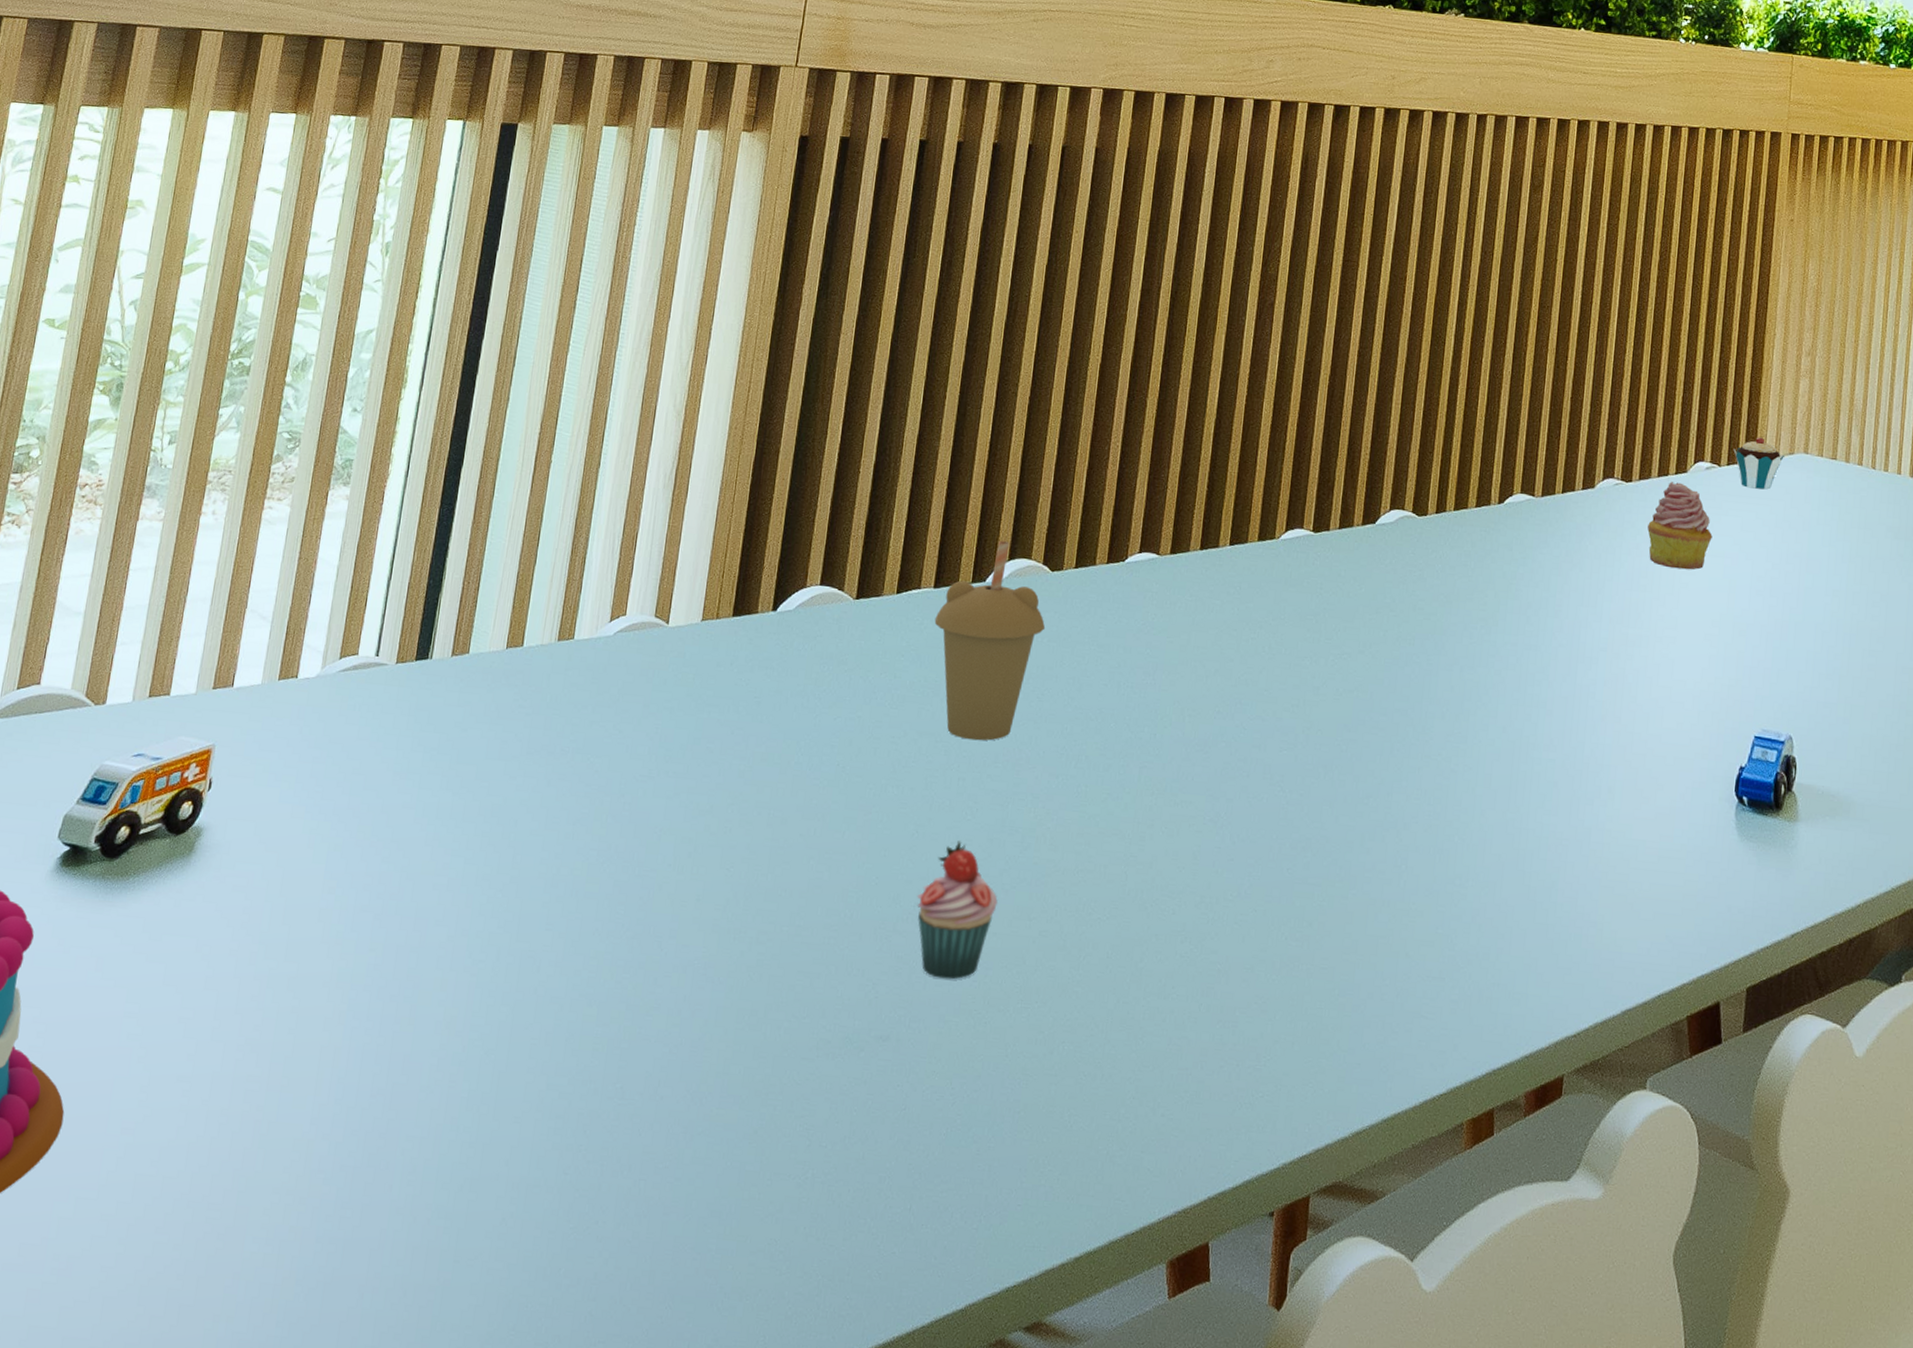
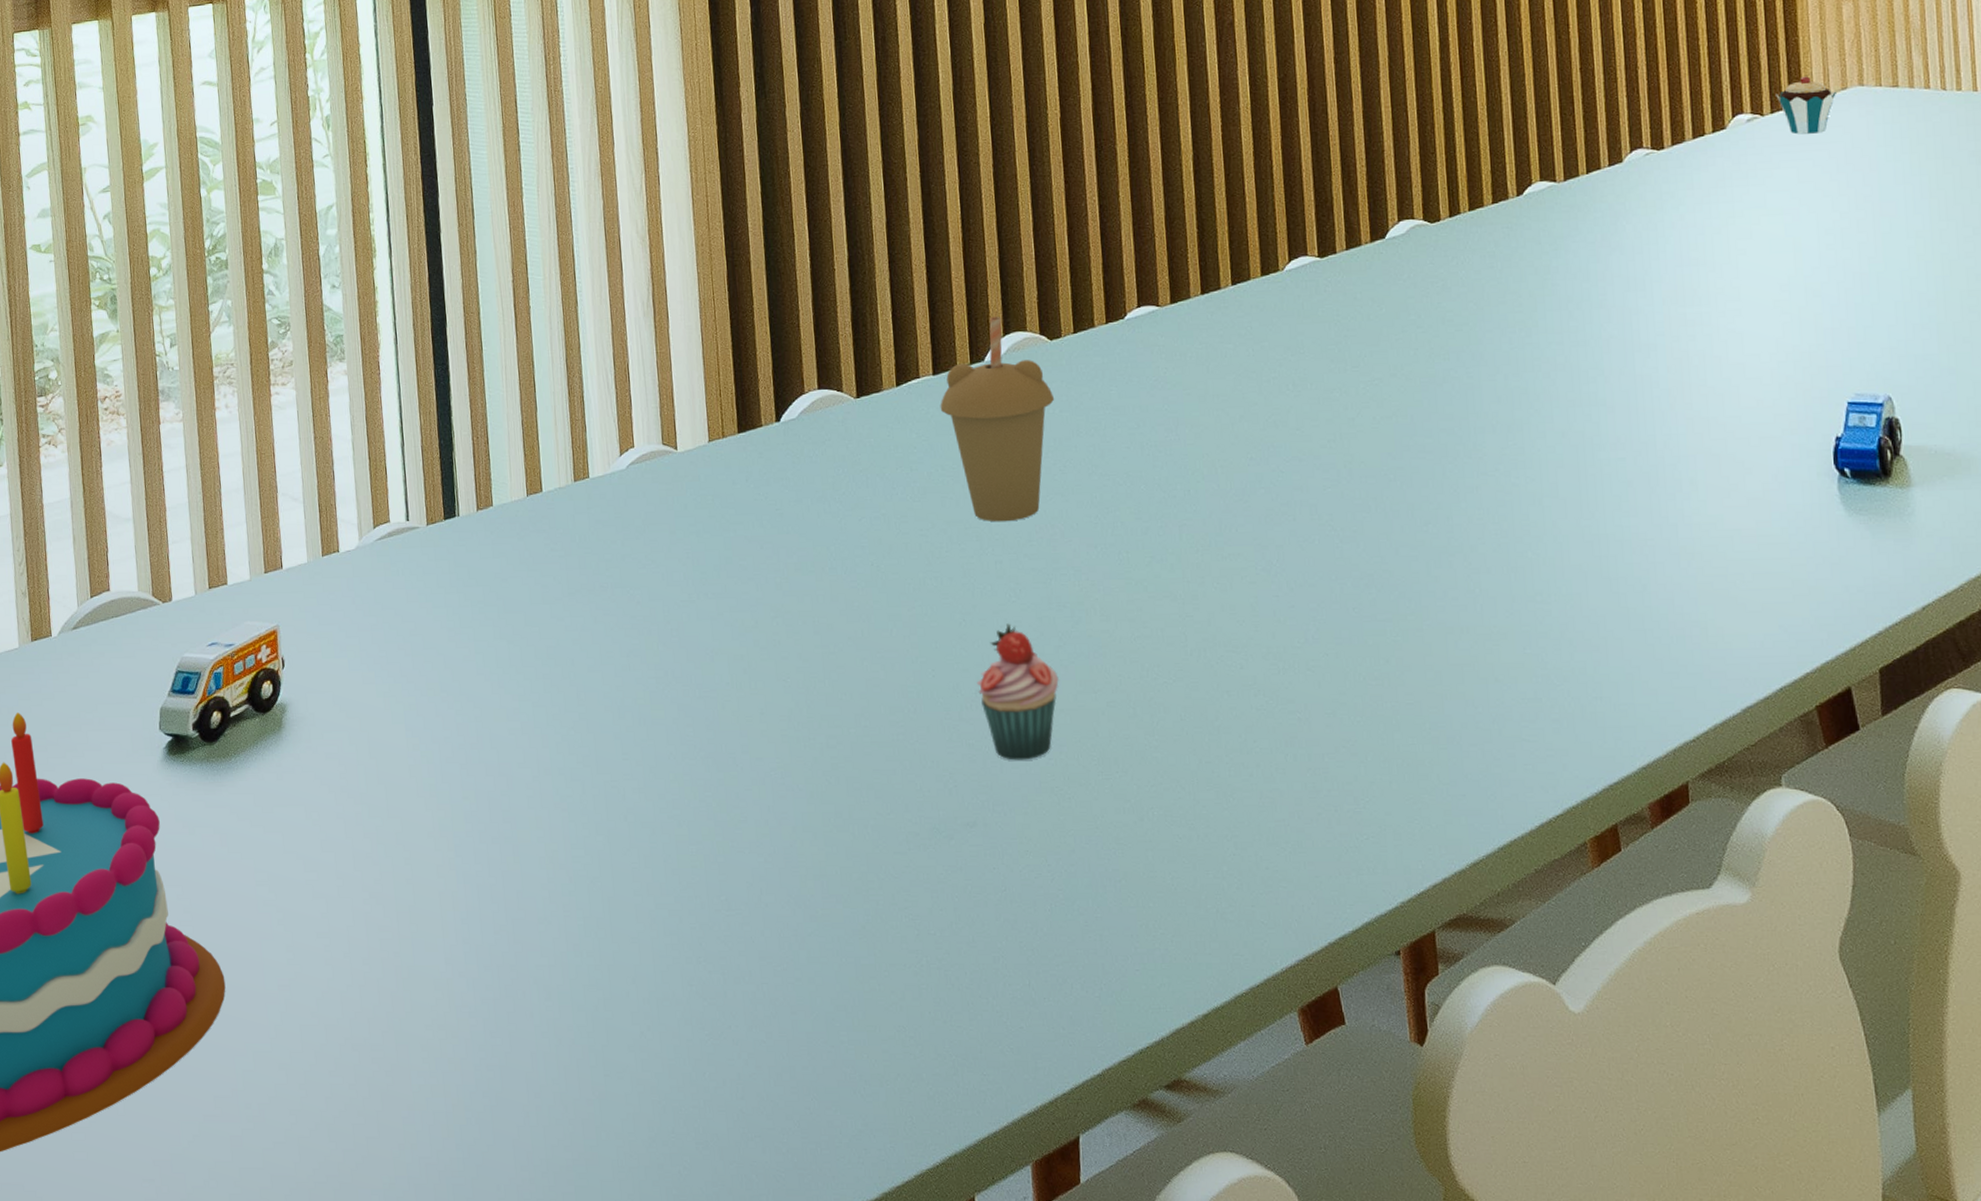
cupcake: present [1647,482,1712,570] -> none [1690,141,1766,236]

